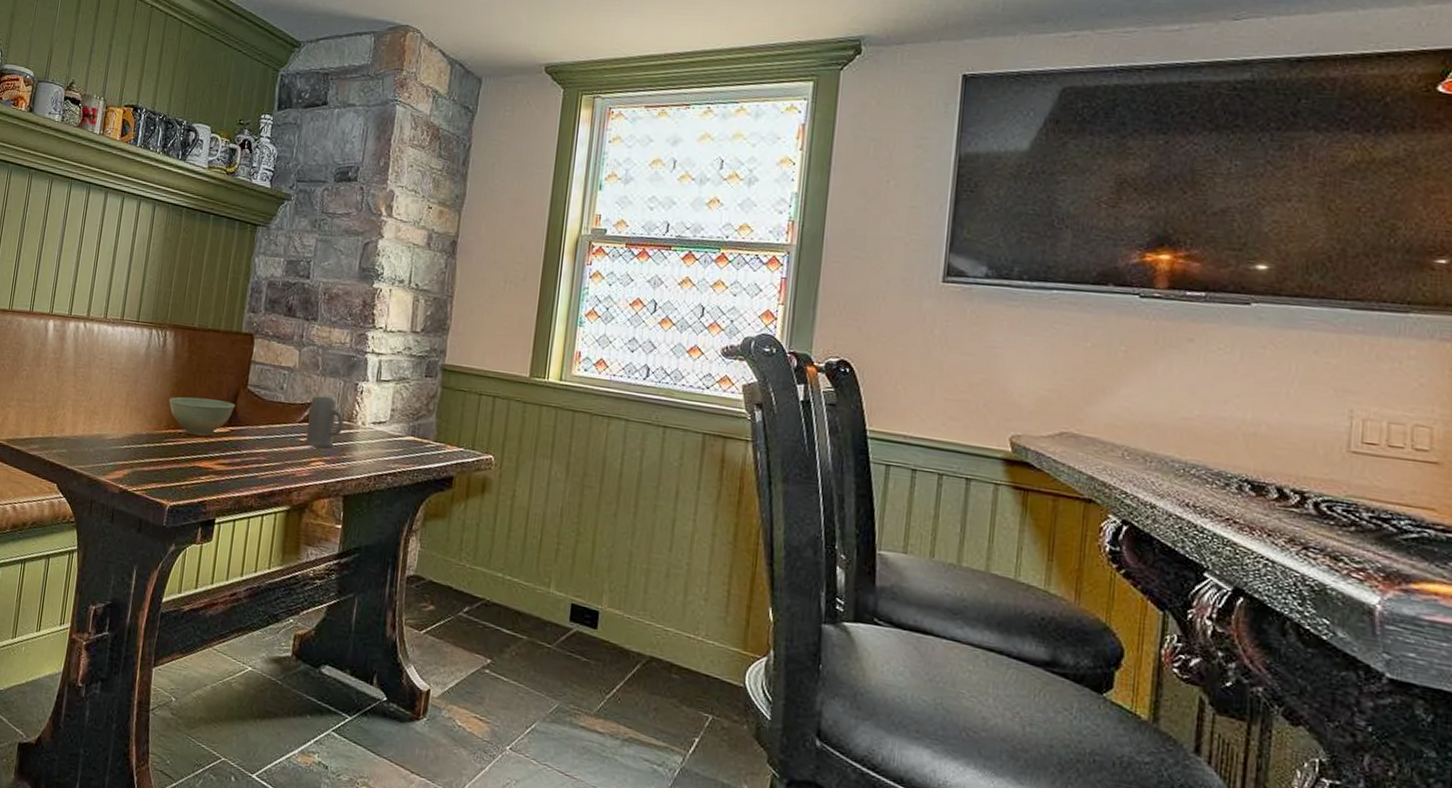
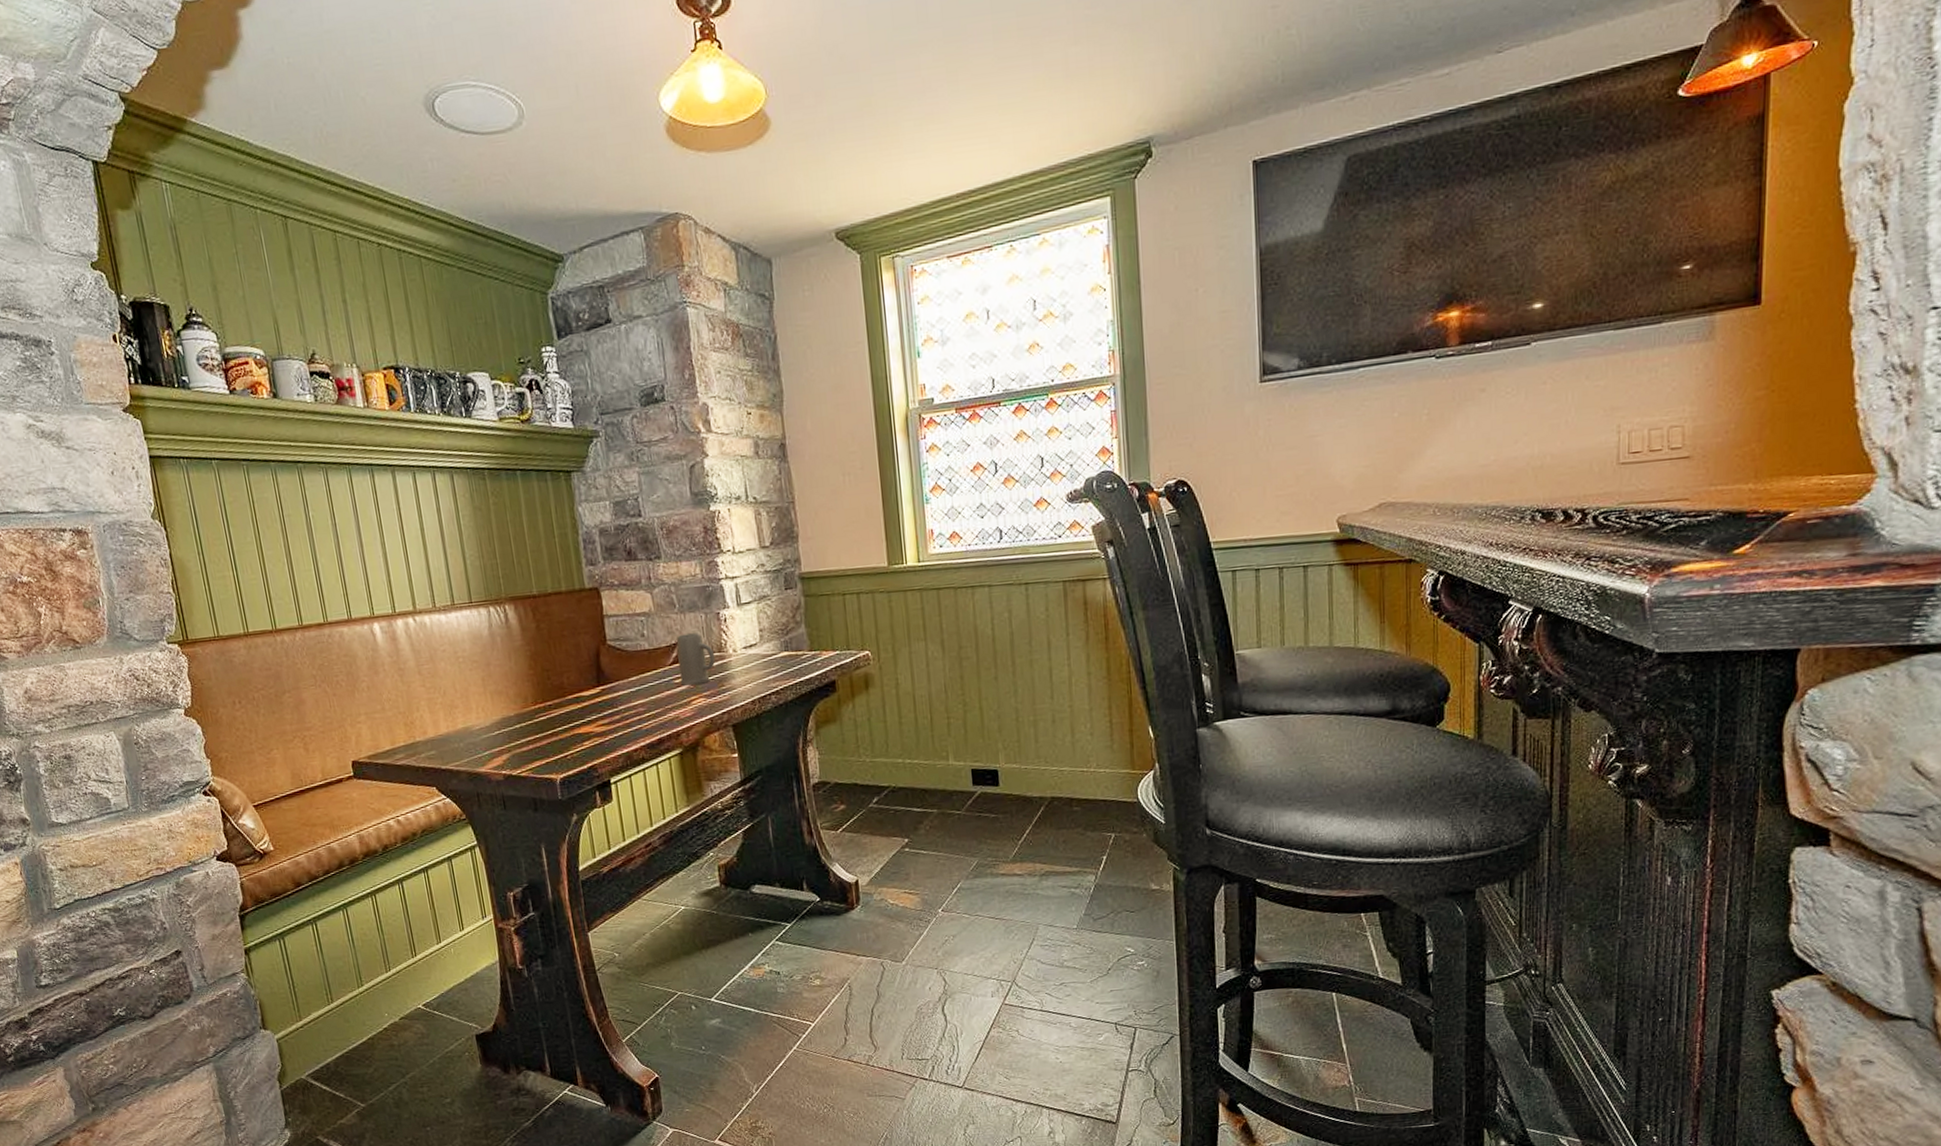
bowl: present [168,396,236,438] -> none [528,662,600,705]

